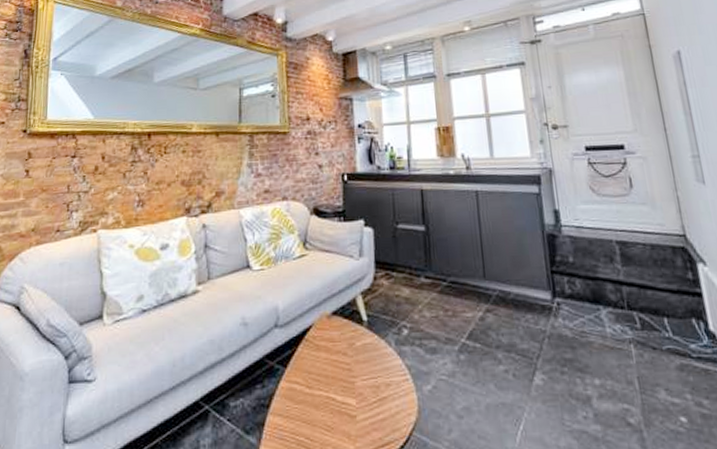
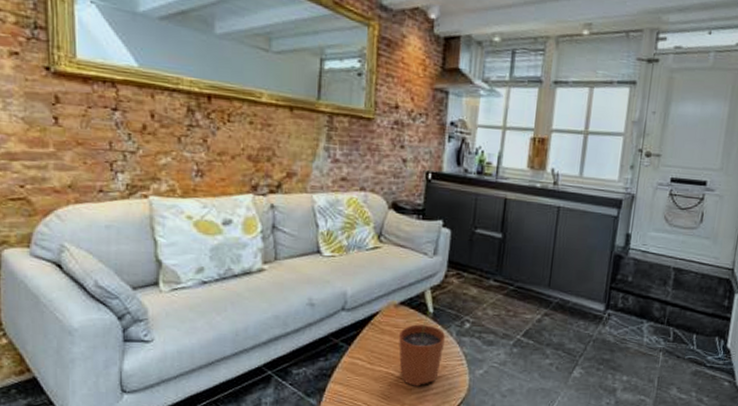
plant pot: none [334,319,385,412] -> present [398,310,446,387]

